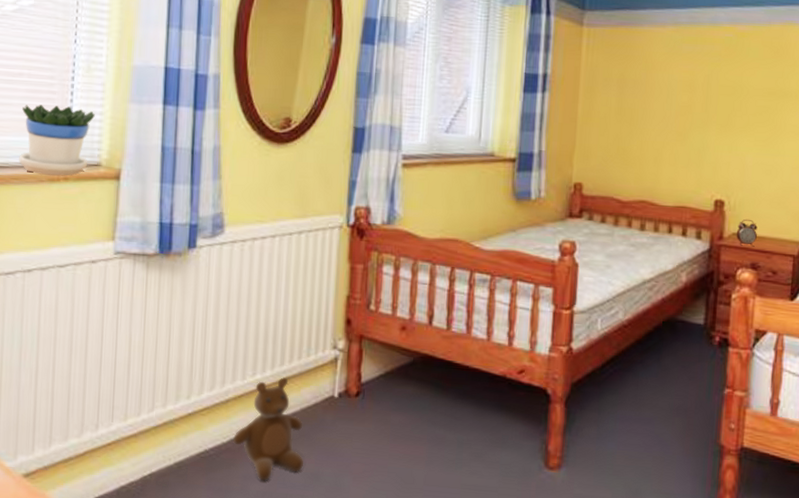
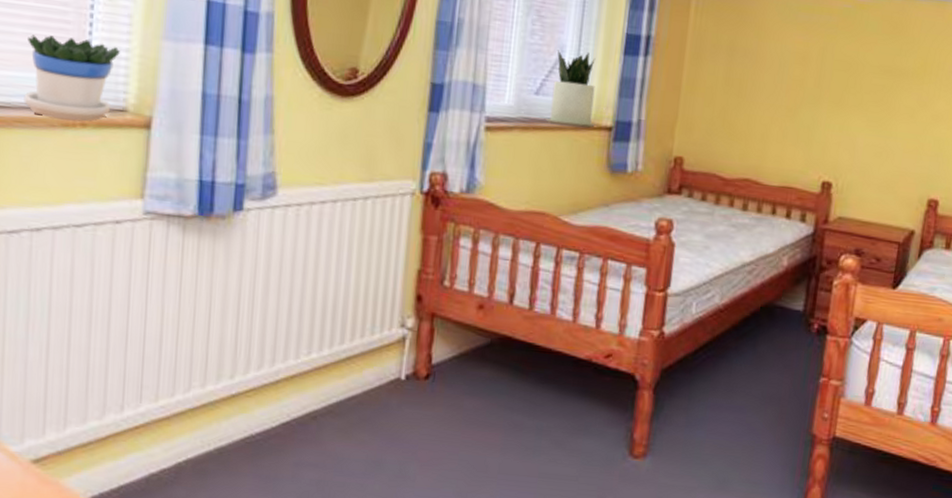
teddy bear: present [233,377,303,481] -> none [284,357,365,469]
planter: none [455,91,500,161] -> present [545,50,596,129]
alarm clock: present [736,219,758,247] -> none [841,202,864,232]

